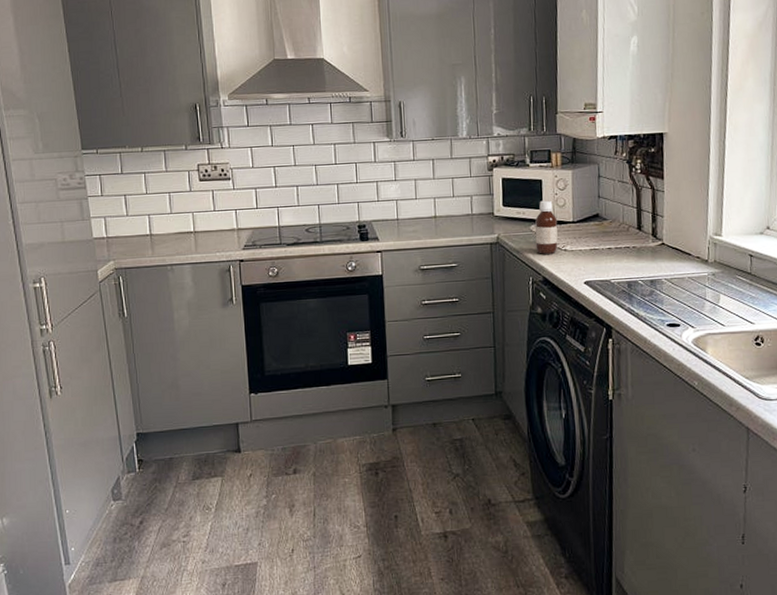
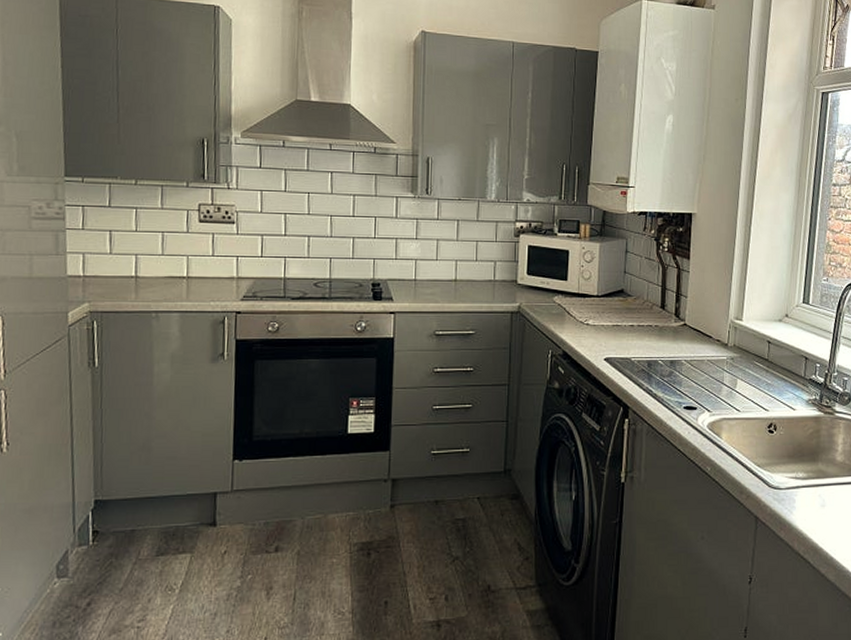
bottle: present [535,200,558,254] -> none [558,272,582,327]

